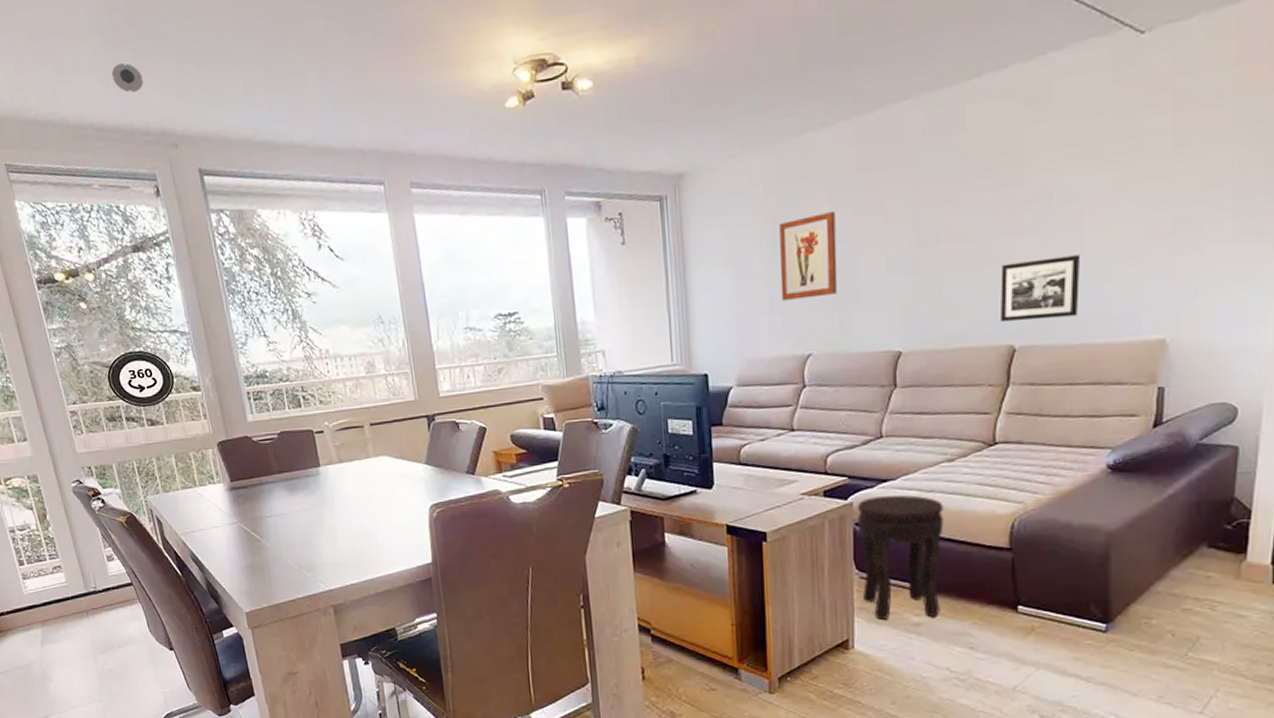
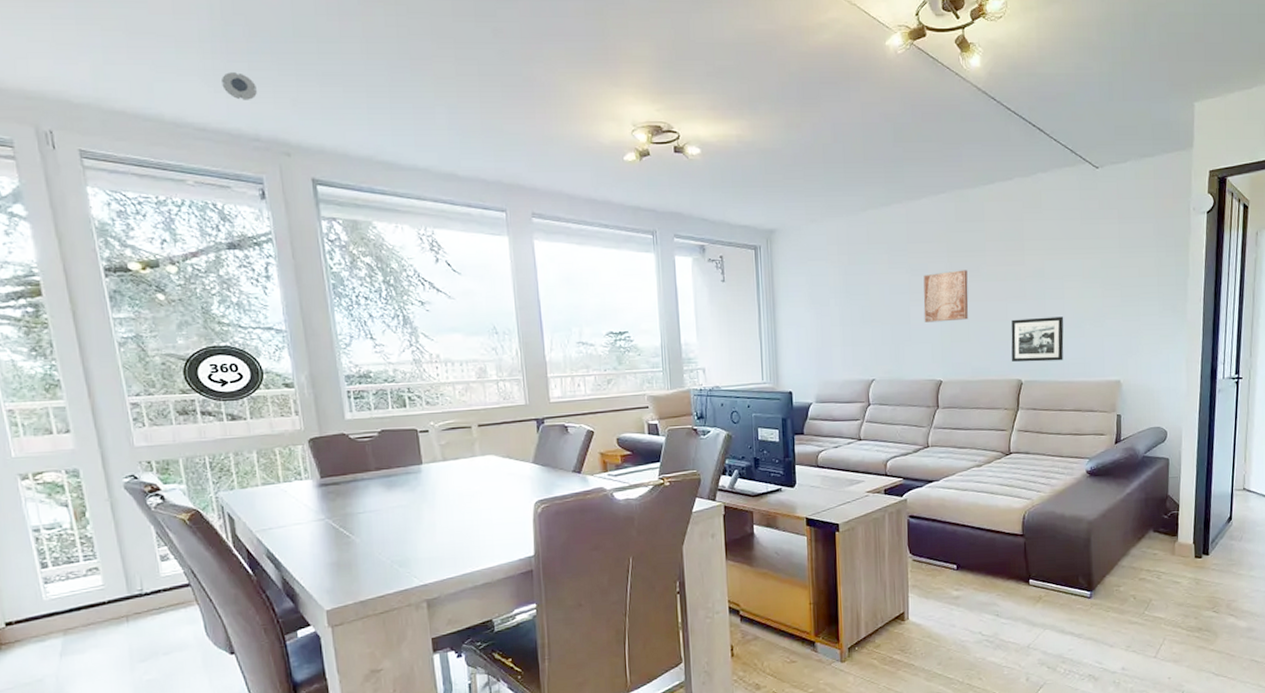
wall art: present [779,212,838,301] -> none [850,271,894,336]
side table: present [857,494,944,620] -> none [910,492,975,595]
wall art: none [877,201,940,277] -> present [923,270,969,322]

